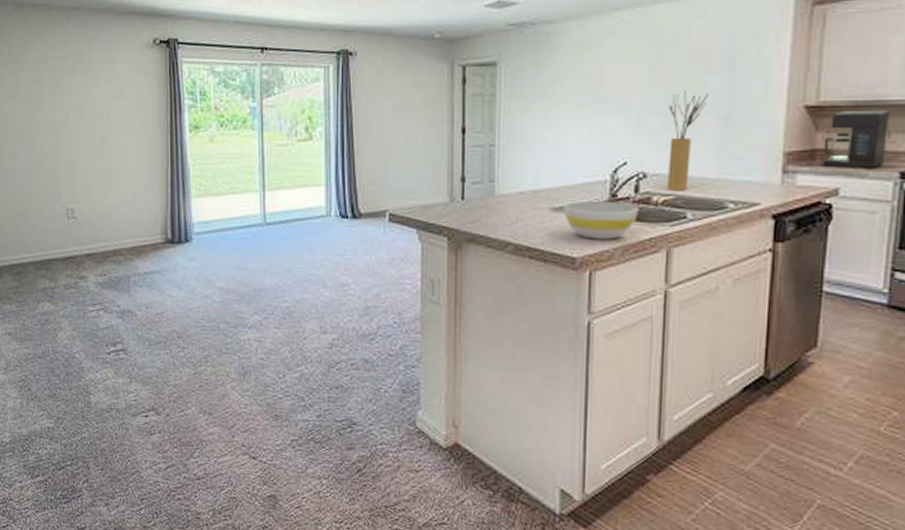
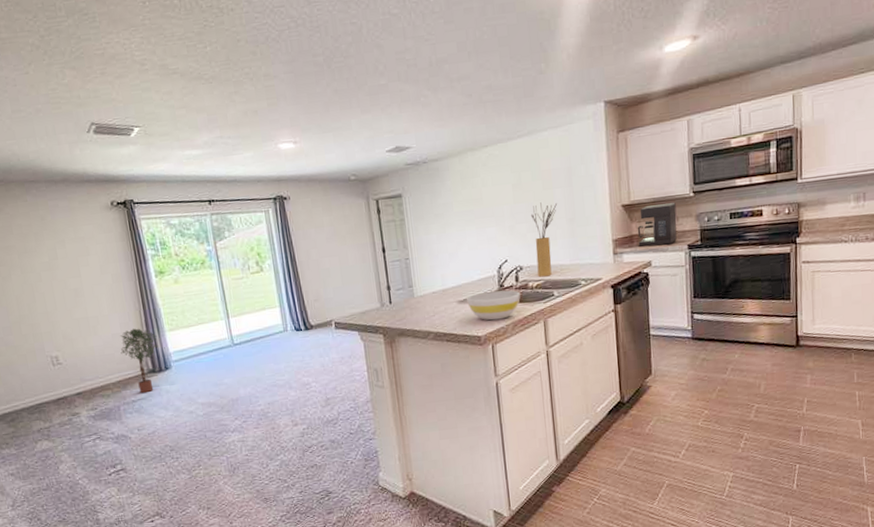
potted tree: none [140,189,182,266] -> present [120,328,159,394]

